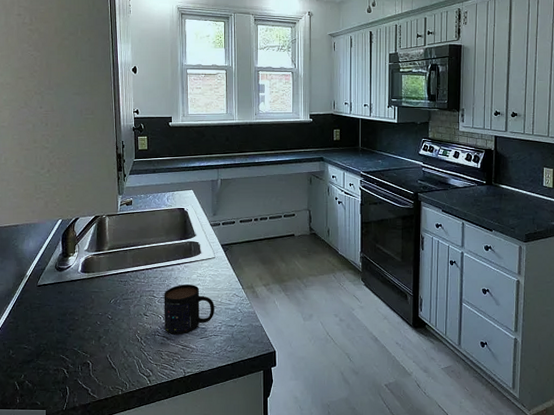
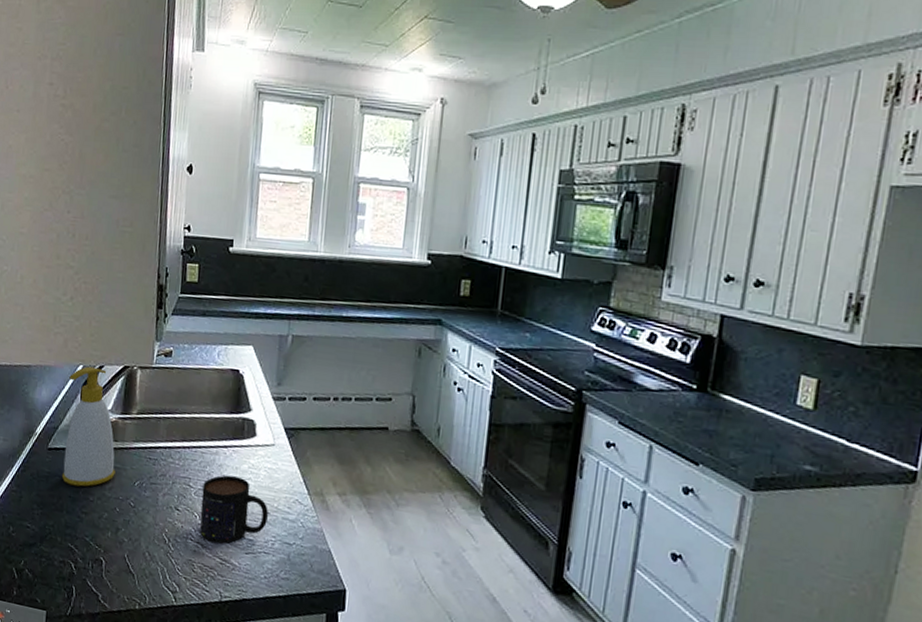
soap bottle: none [50,220,94,311] -> present [61,366,116,487]

